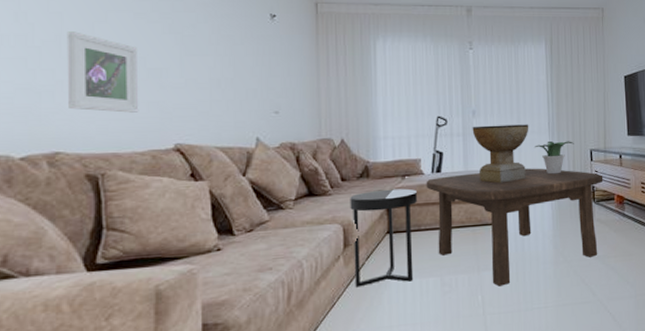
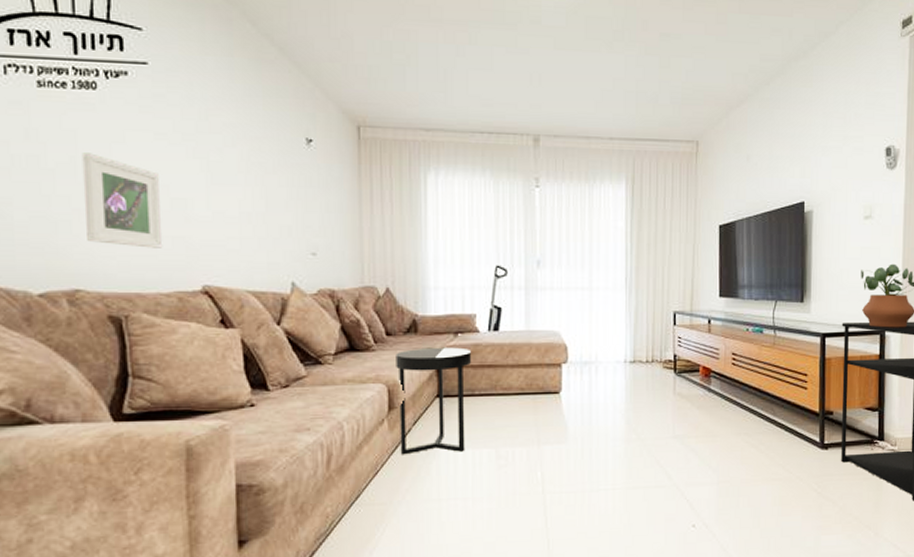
coffee table: present [426,168,603,287] -> none [481,330,688,463]
decorative bowl: present [472,124,529,183] -> none [536,278,603,346]
potted plant: present [535,141,574,175] -> none [608,300,655,339]

